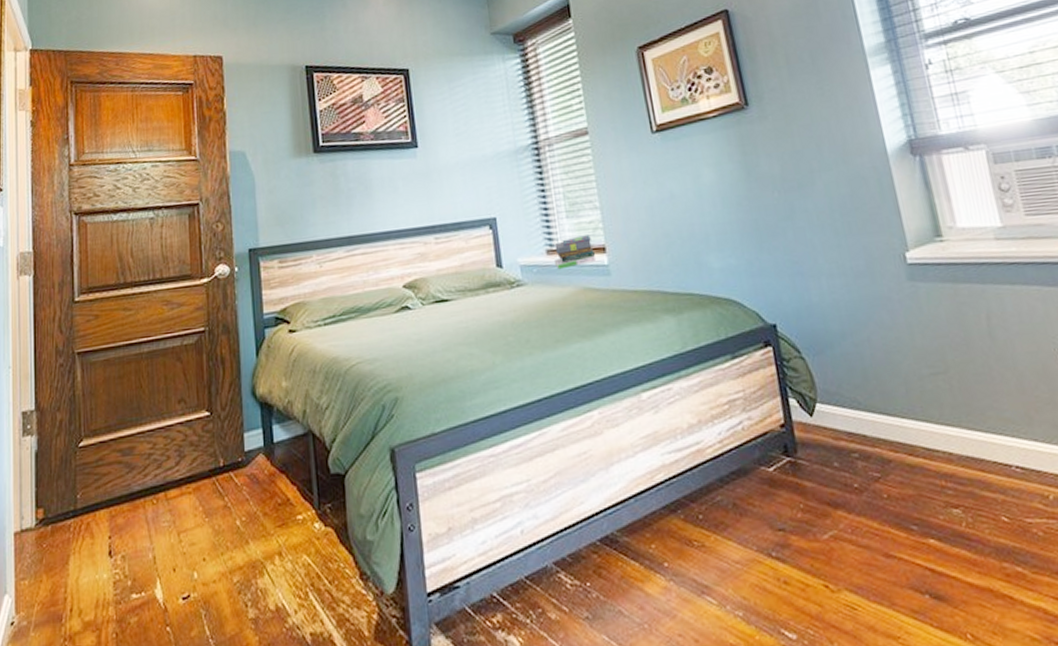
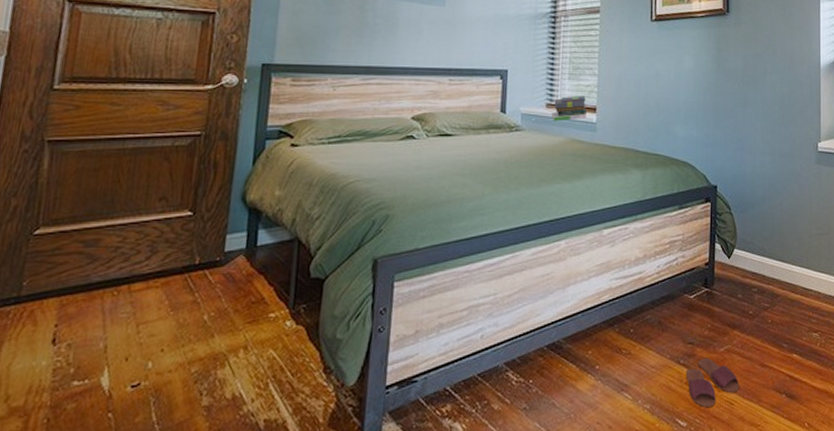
slippers: none [781,547,860,615] -> present [686,357,739,408]

